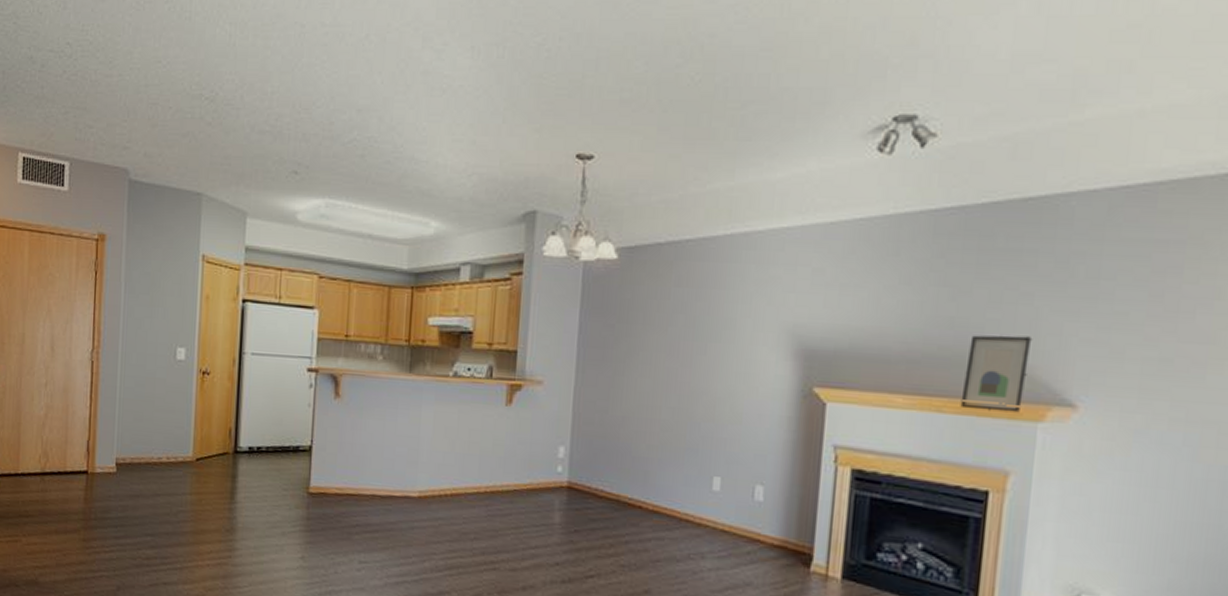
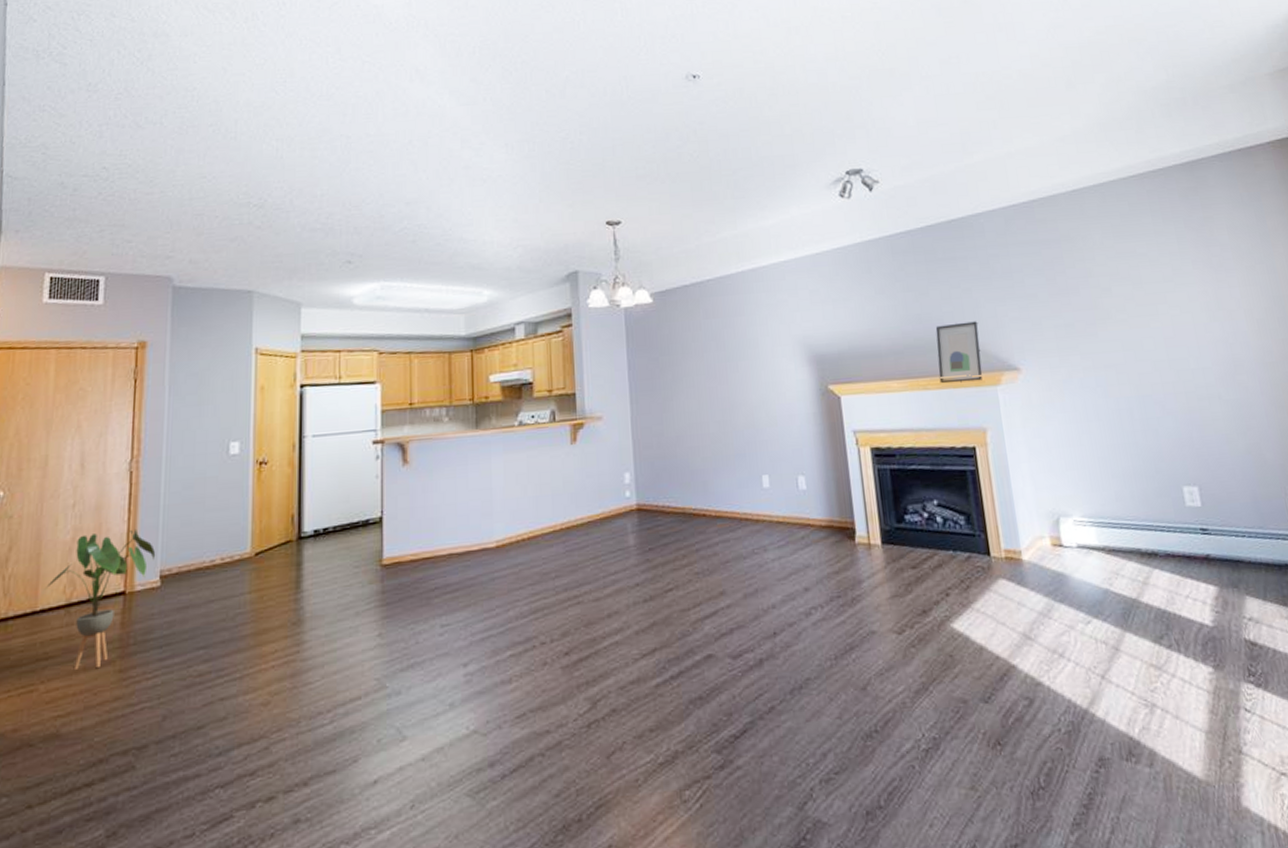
house plant: none [25,413,113,533] -> present [46,528,156,671]

